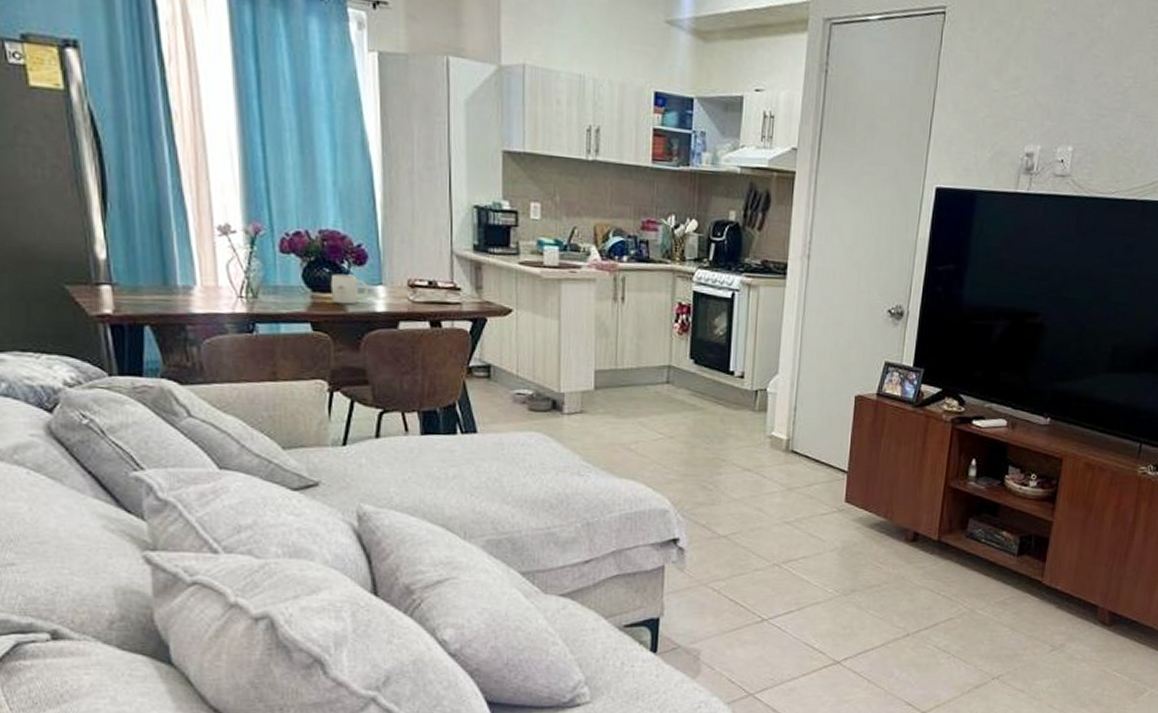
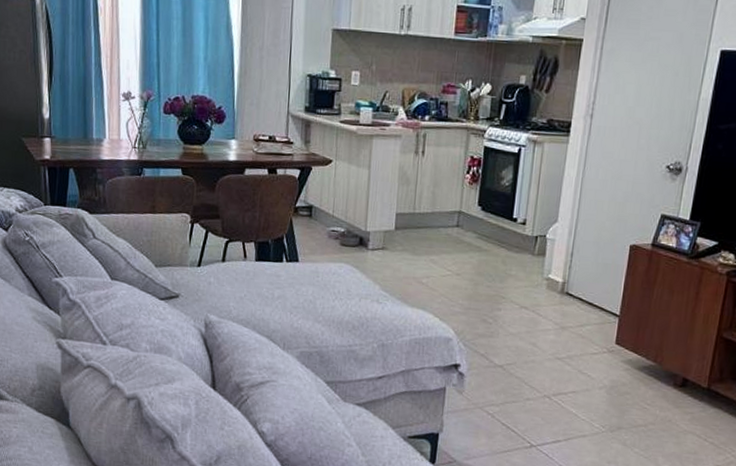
mug: present [330,274,368,305] -> none [197,130,224,155]

